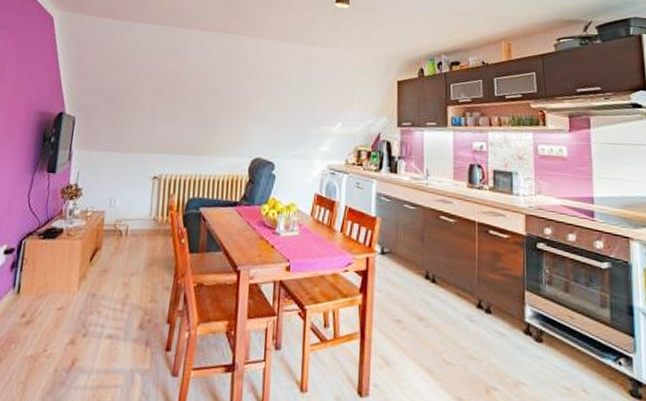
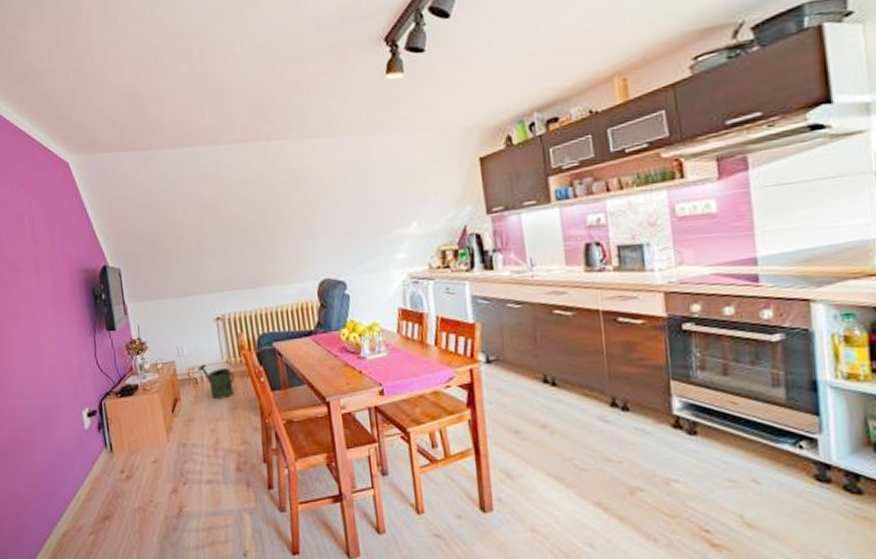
watering can: none [125,218,158,255] -> present [198,364,235,400]

